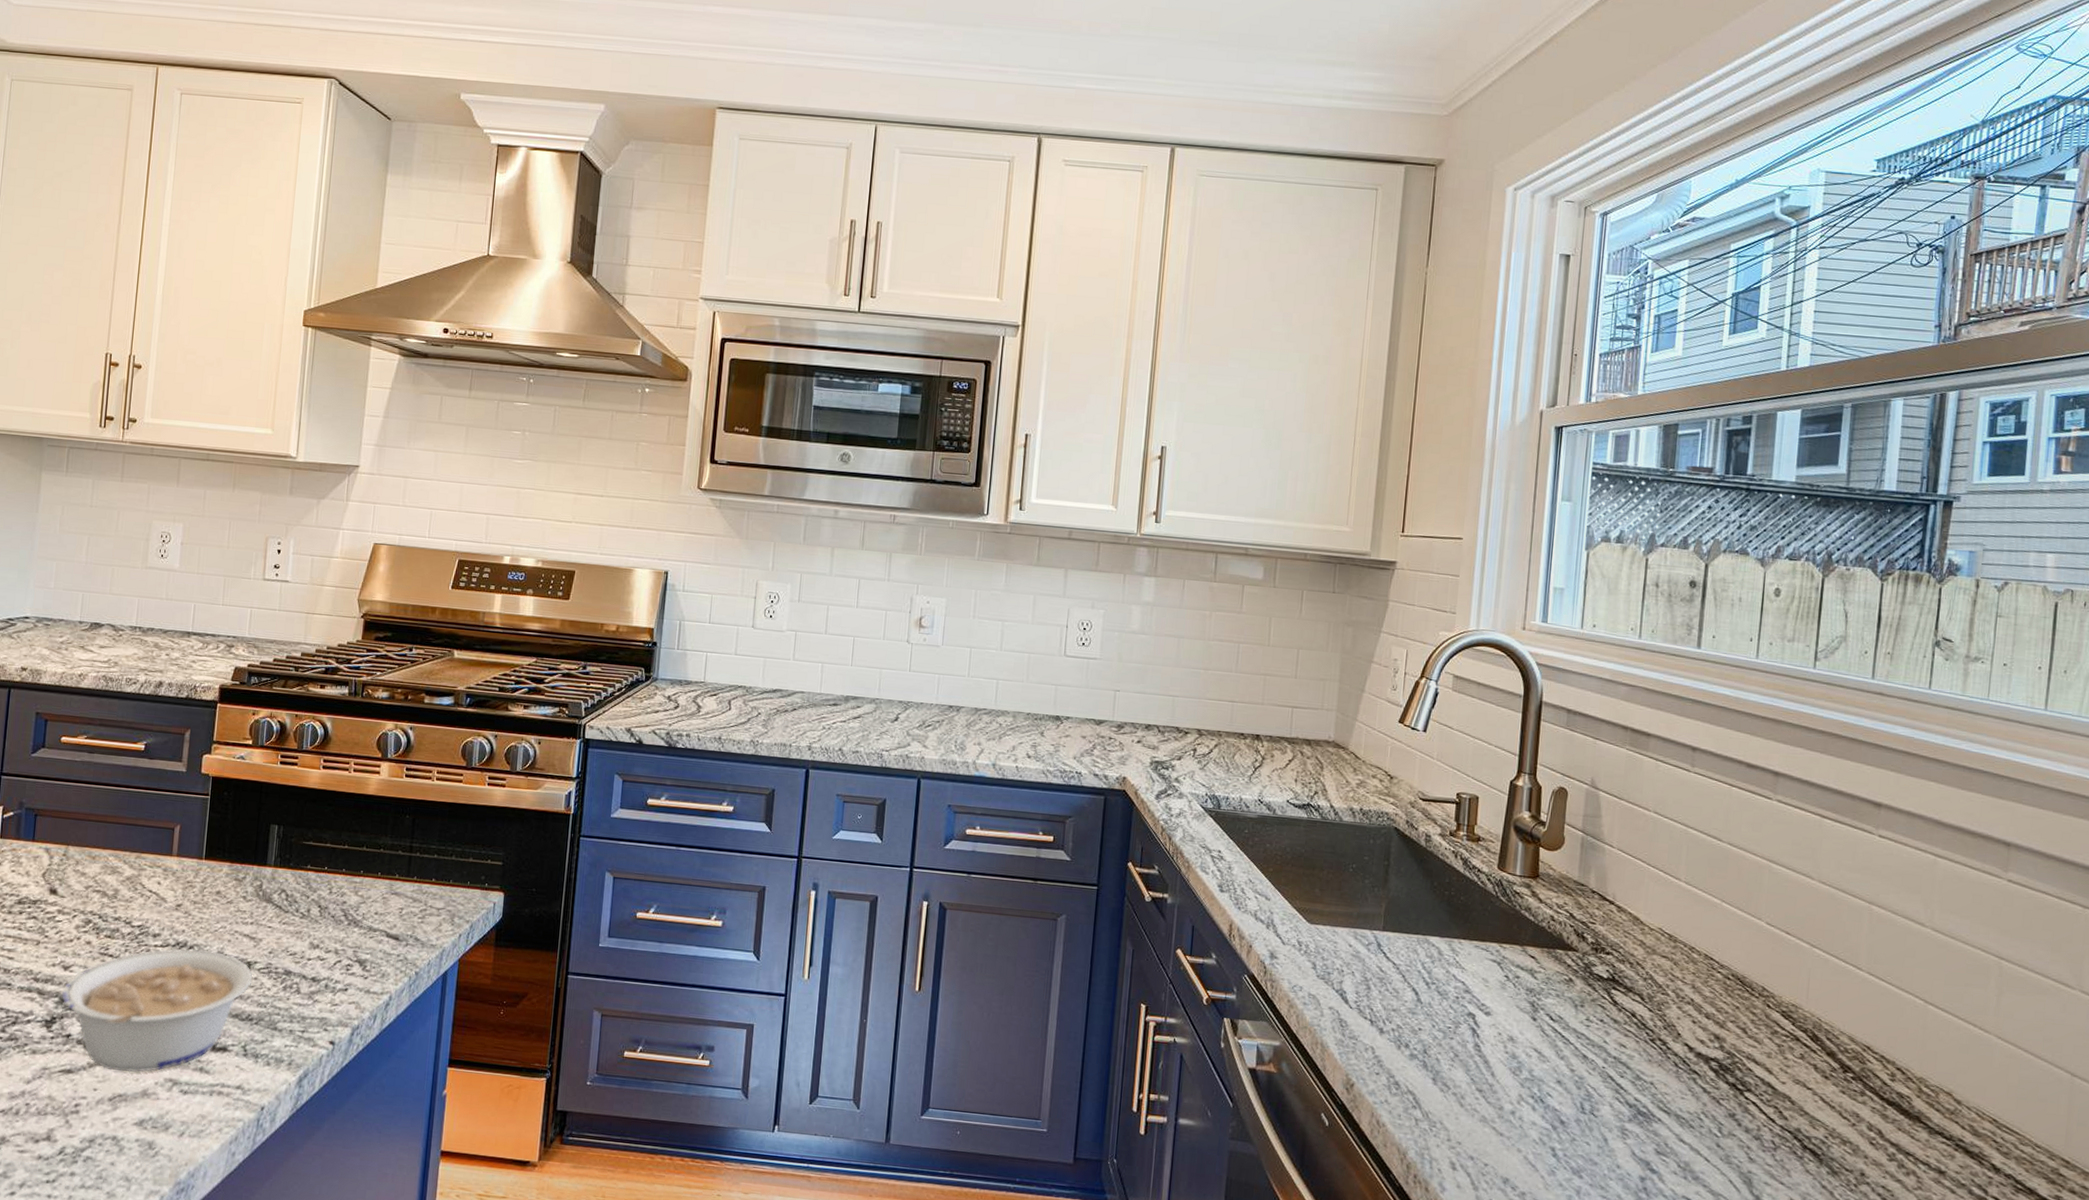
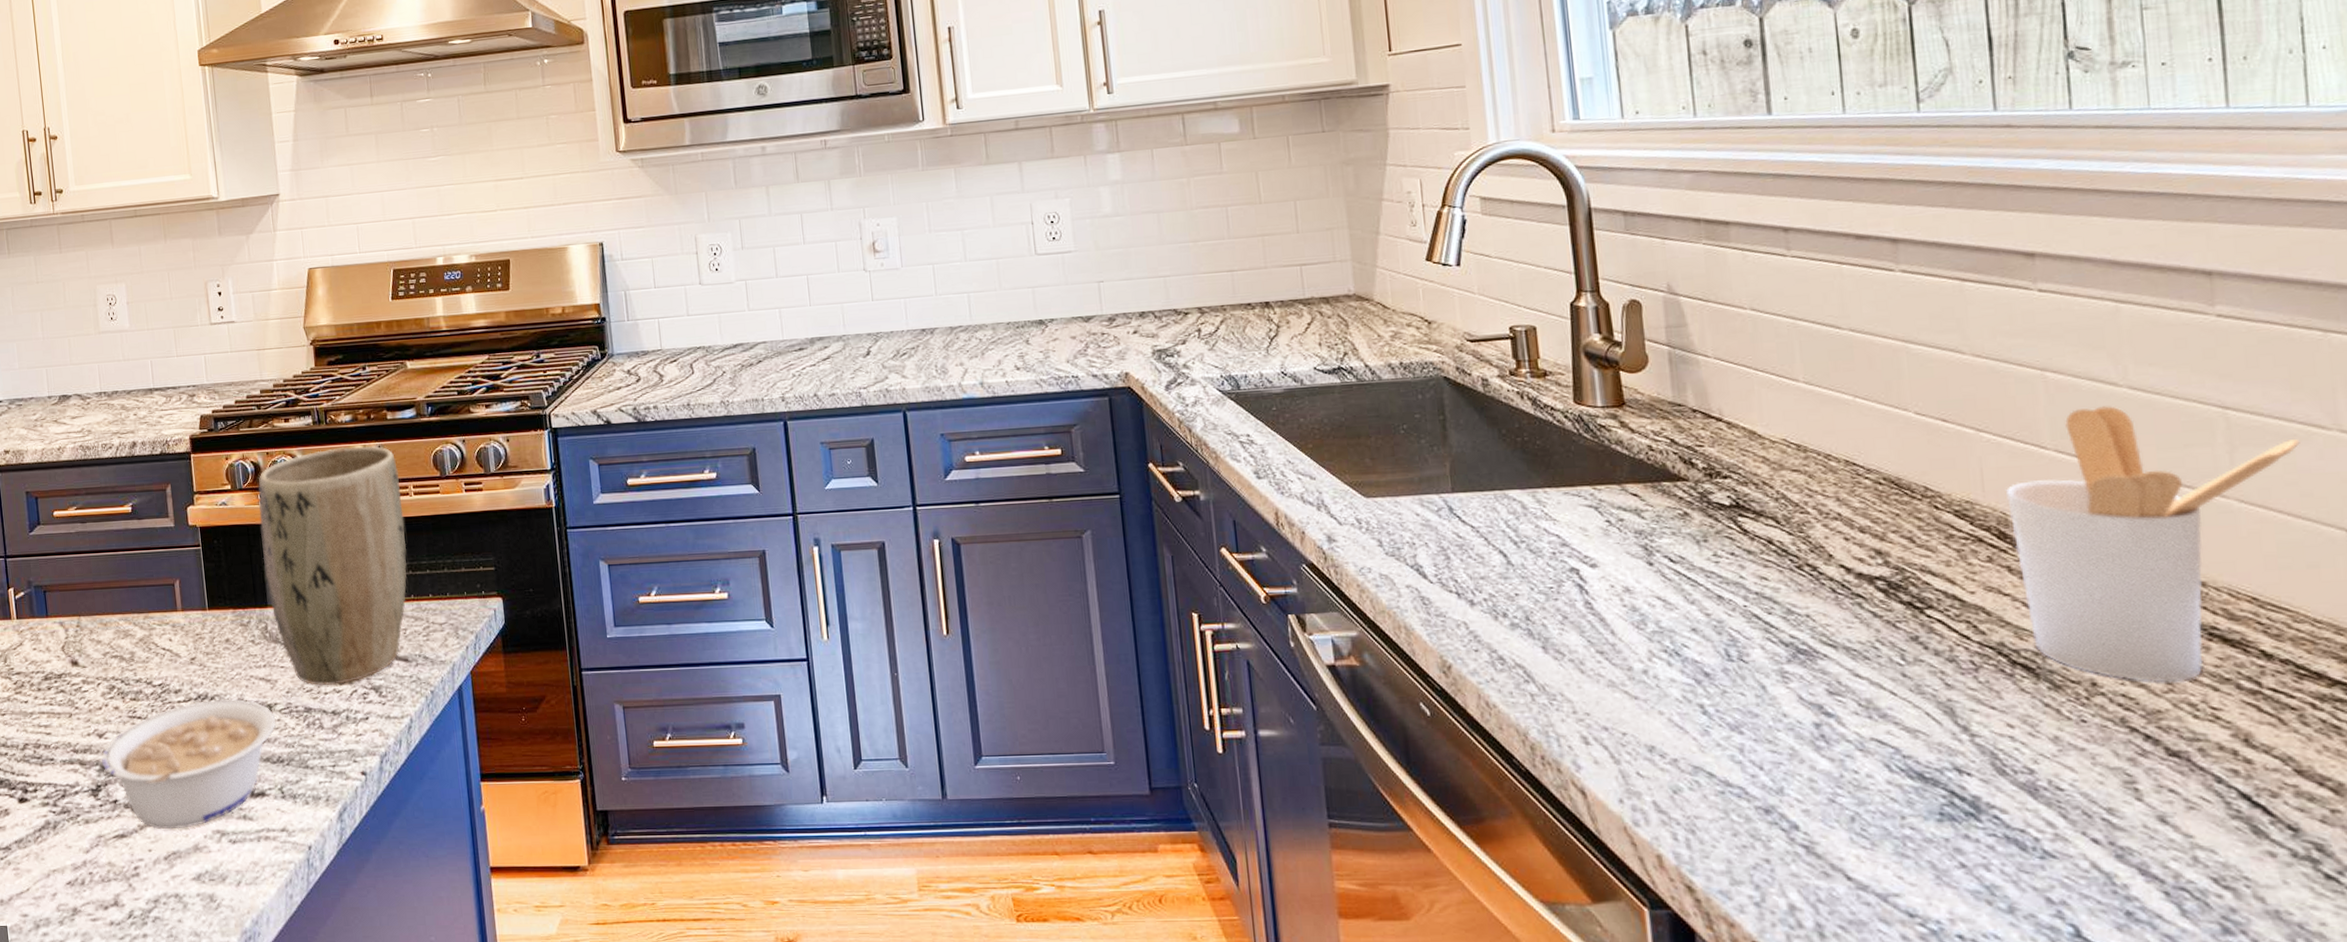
plant pot: none [270,721,425,953] -> present [258,446,407,686]
utensil holder: none [1823,941,2051,1181] -> present [2005,406,2300,682]

